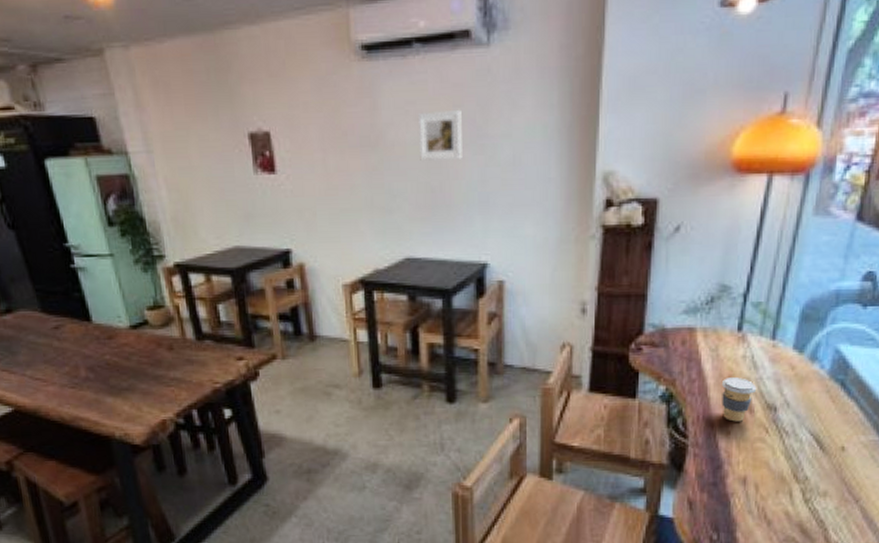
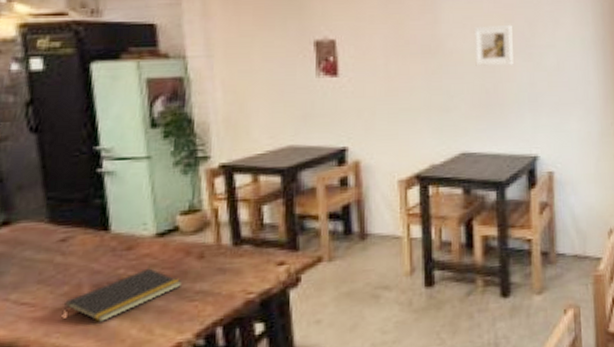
notepad: none [68,356,158,398] -> present [64,268,182,322]

